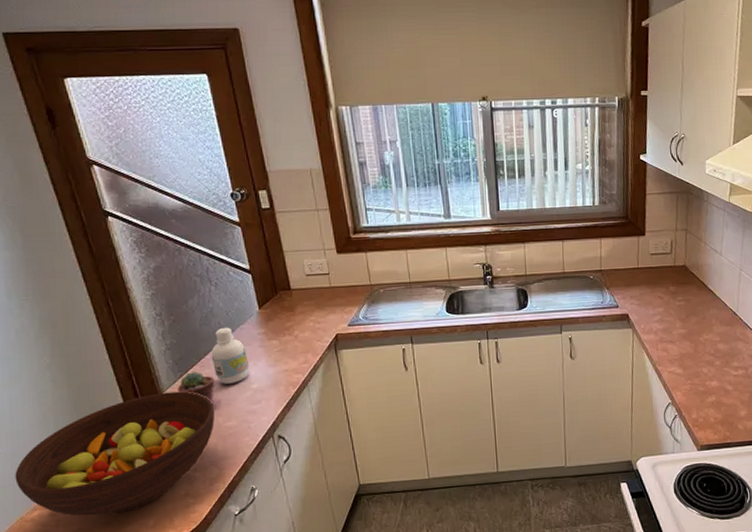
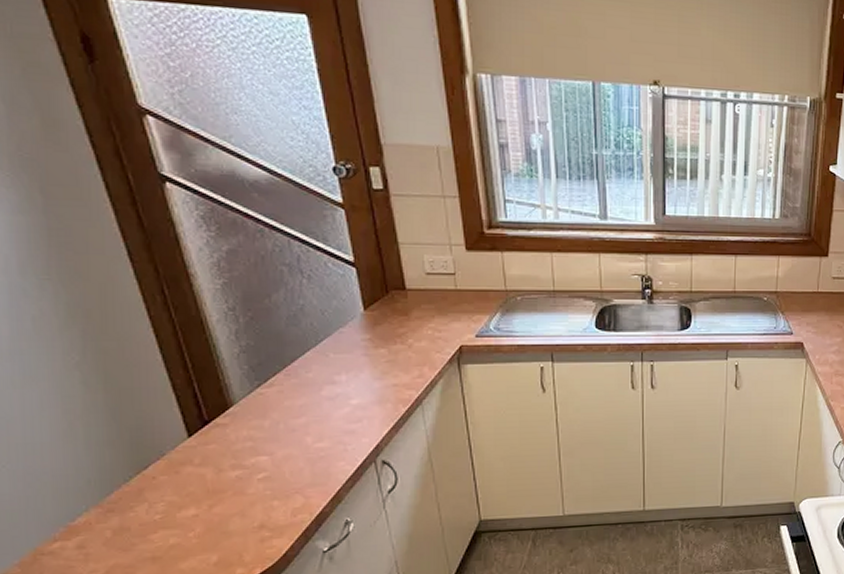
fruit bowl: present [15,391,215,516] -> none [28,403,301,550]
potted succulent: present [177,372,215,405] -> none [253,381,304,421]
bottle: present [211,327,250,384] -> none [299,329,349,398]

